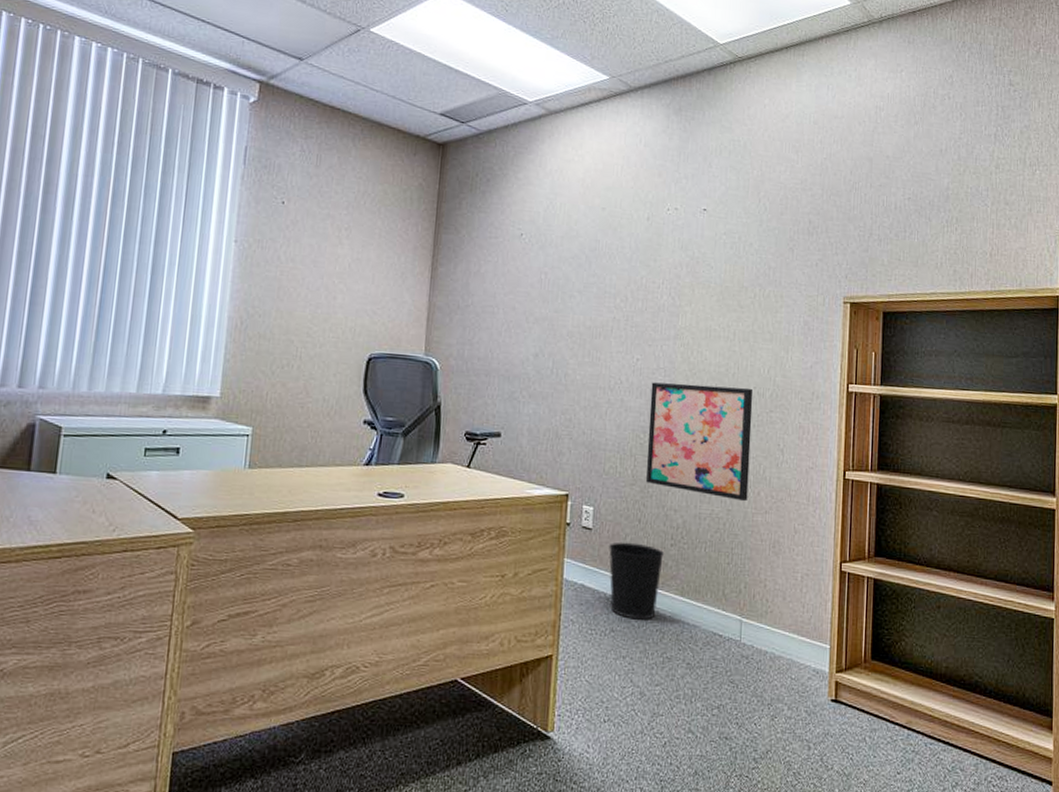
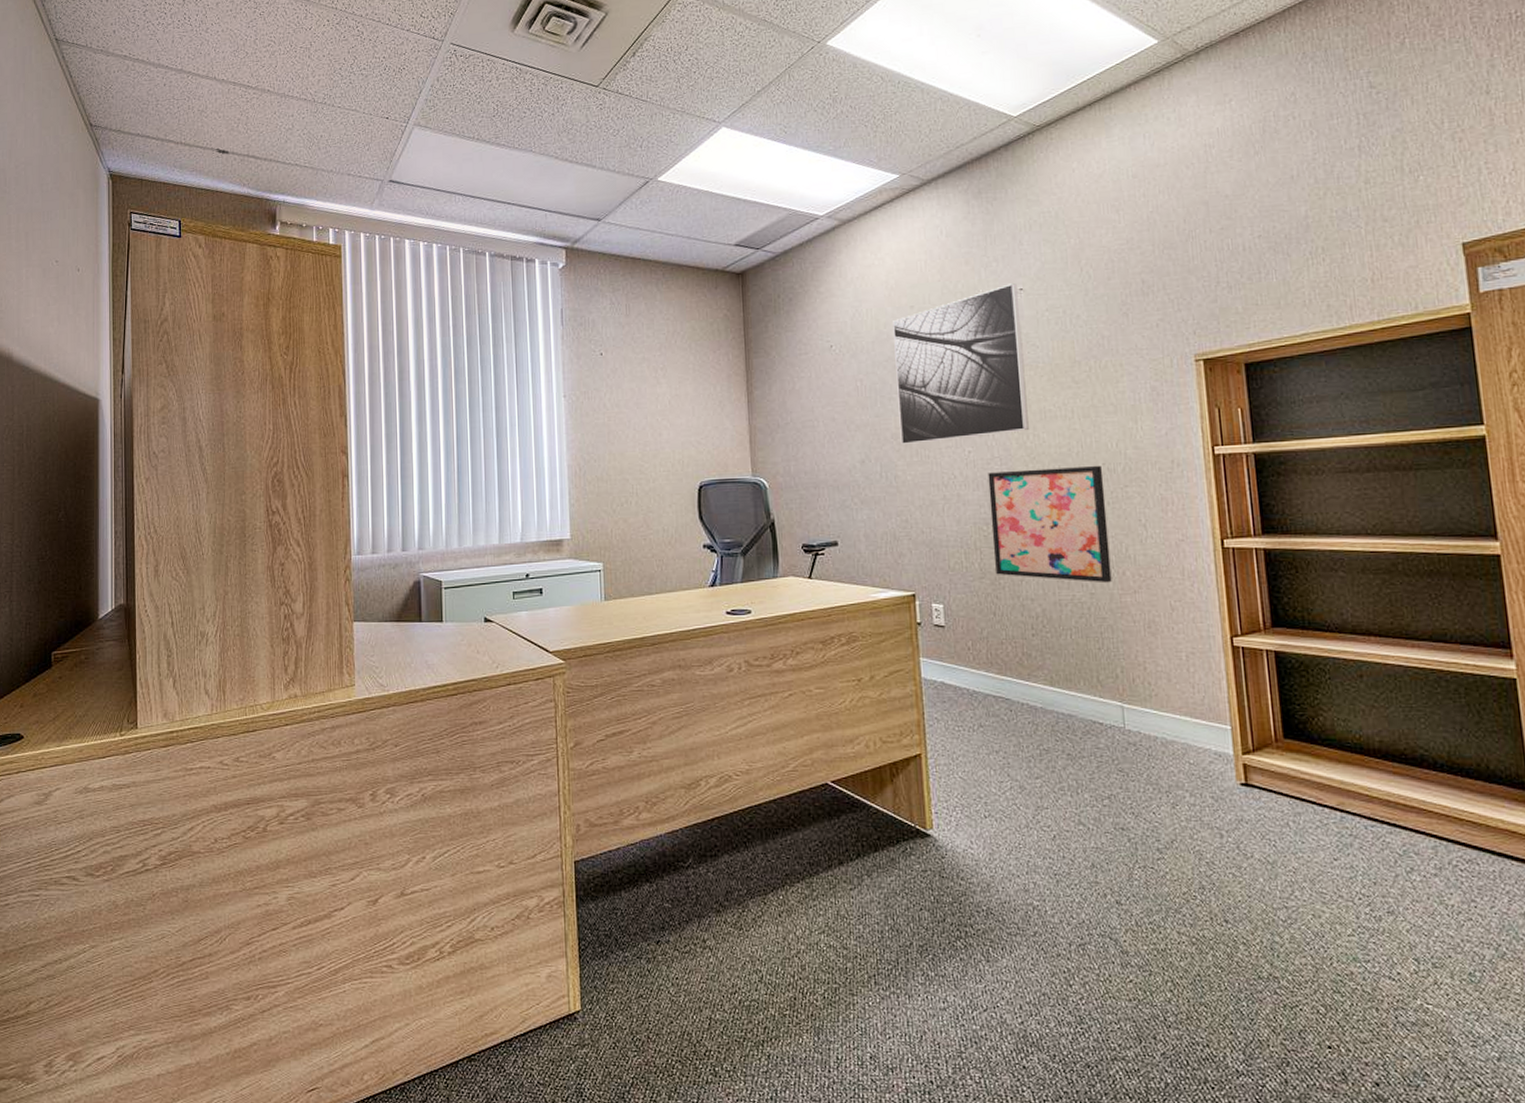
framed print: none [575,202,701,347] -> present [893,283,1029,444]
wastebasket: present [609,542,665,620] -> none [965,636,1027,713]

